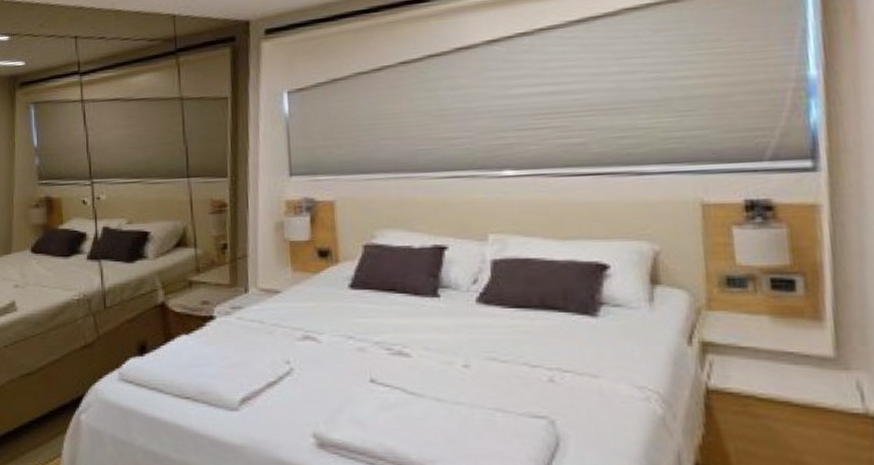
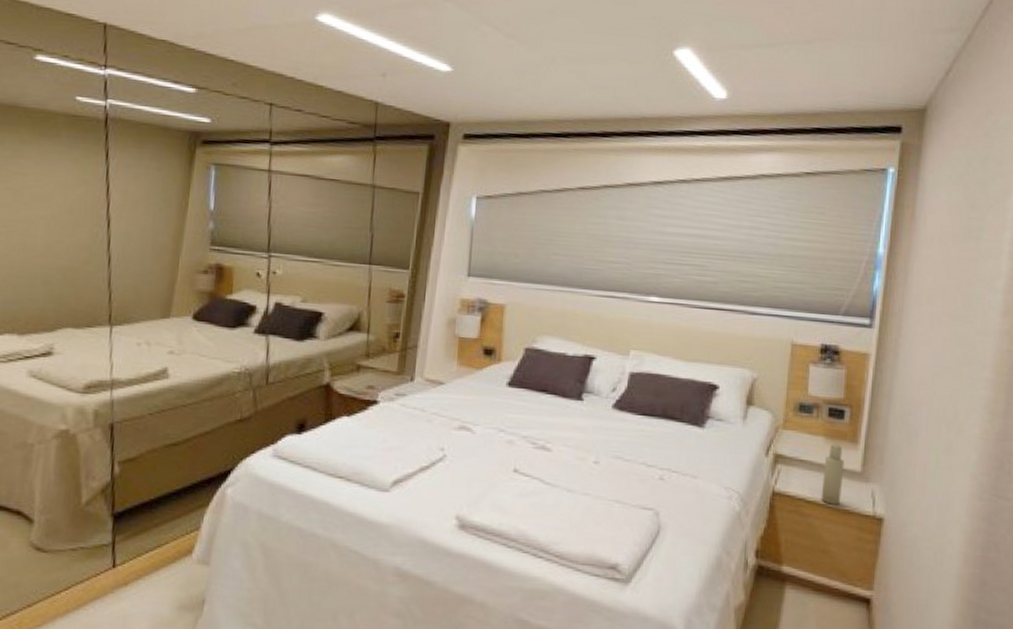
bottle: none [776,323,810,402] -> present [821,444,845,505]

